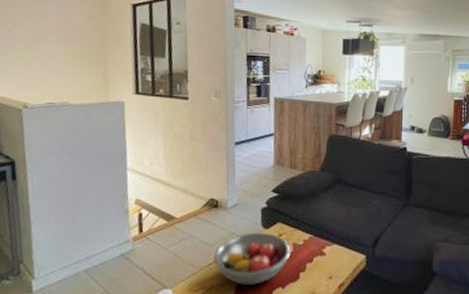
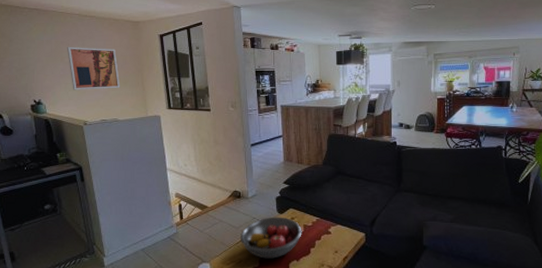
wall art: none [10,9,77,66] -> present [67,46,120,90]

